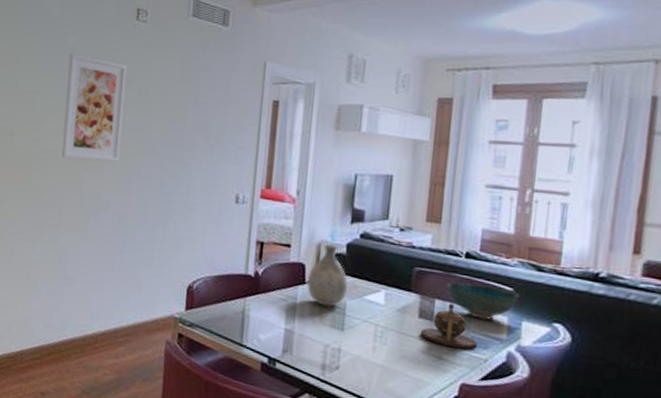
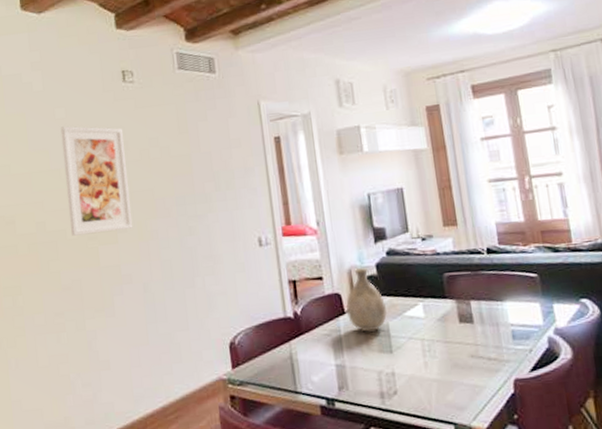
teapot: present [420,303,478,350] -> none [464,301,520,345]
bowl: present [446,282,520,320] -> none [476,275,545,311]

